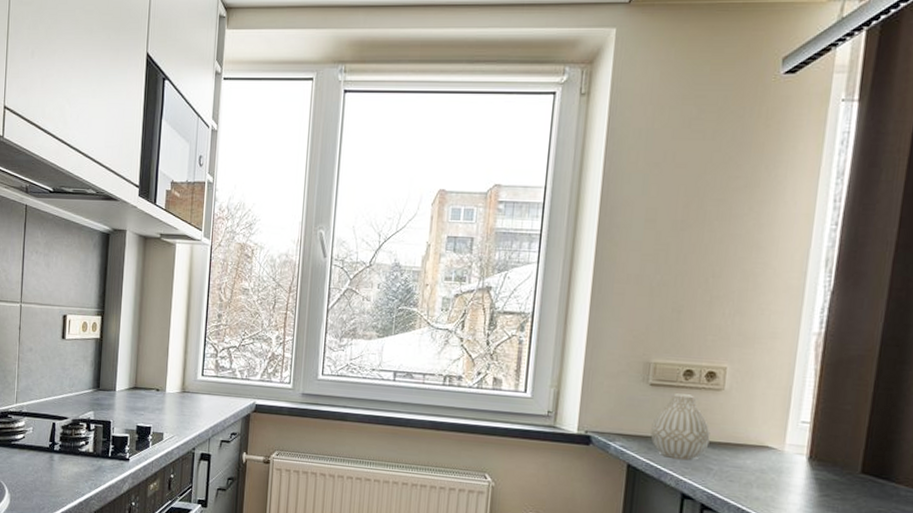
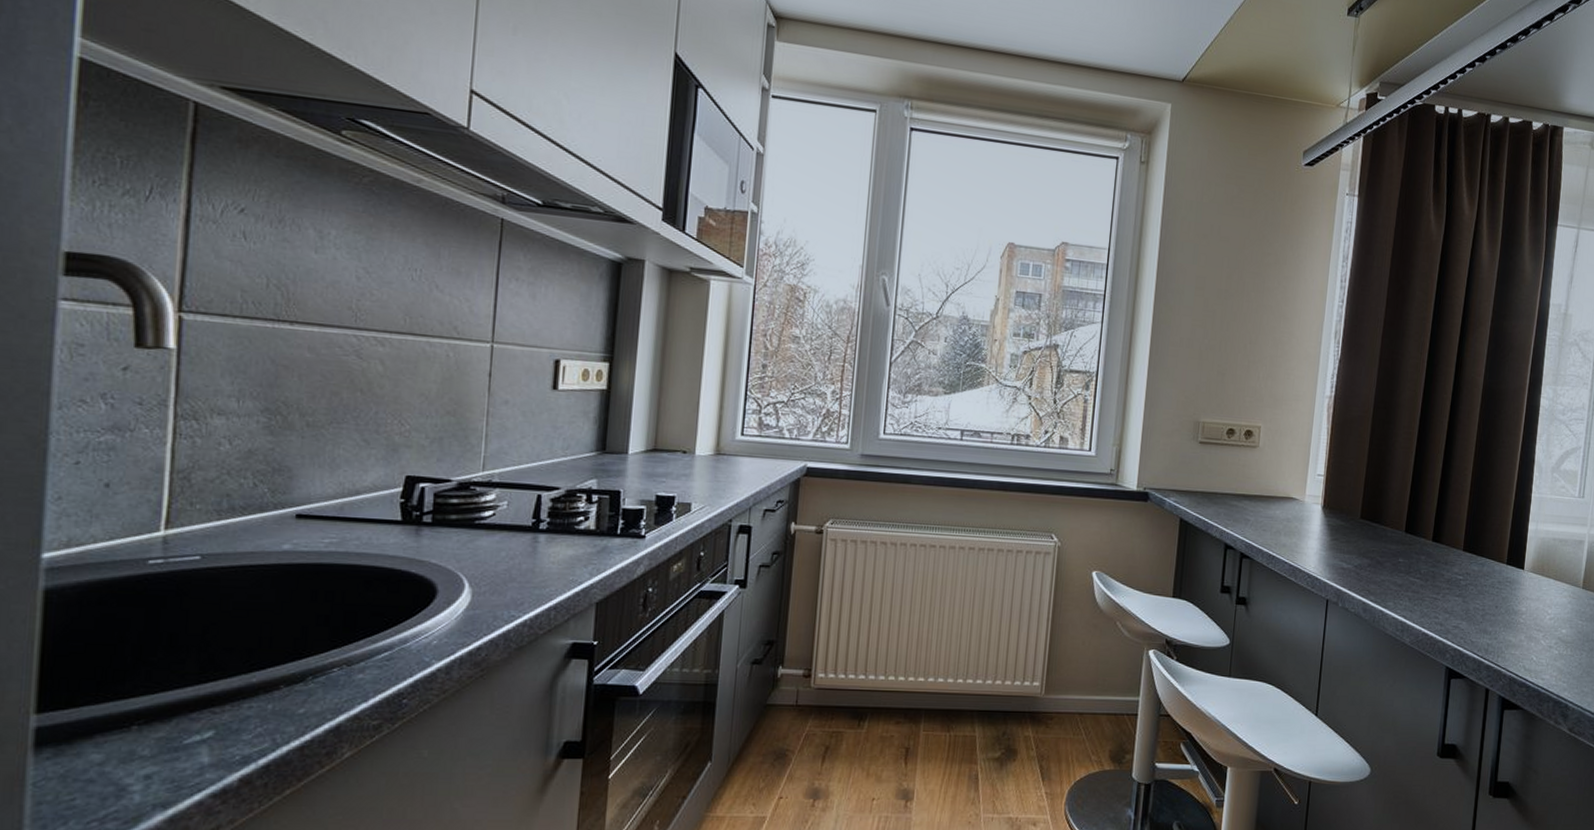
vase: present [650,393,711,460] -> none [1199,450,1248,512]

